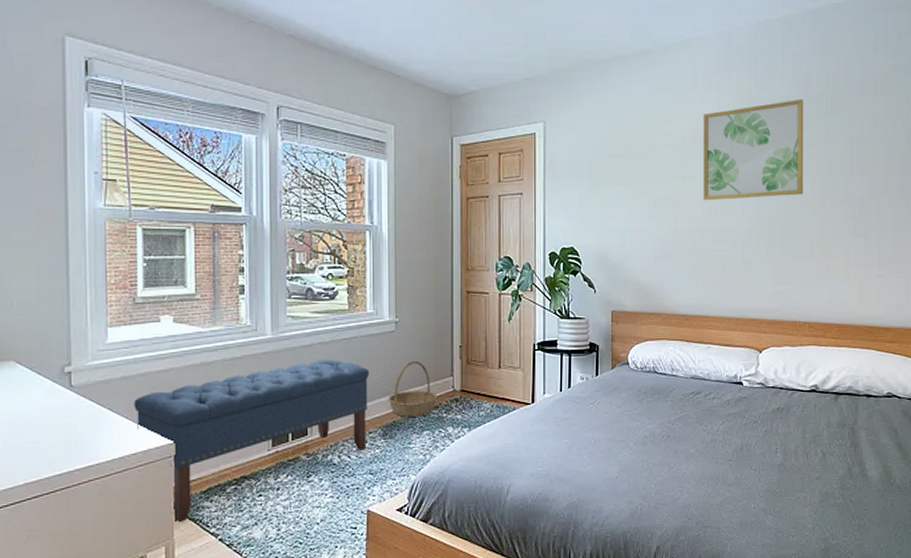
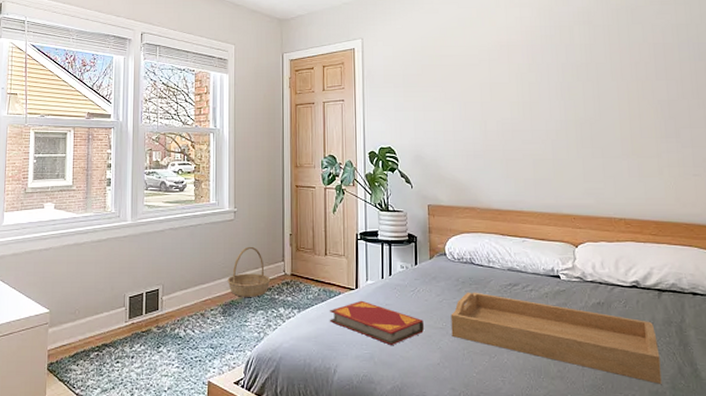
bench: present [134,360,369,523] -> none [20,244,212,383]
hardback book: none [503,415,604,461] -> present [330,300,425,345]
serving tray: none [631,402,832,485] -> present [451,292,662,384]
wall art: present [703,98,804,201] -> none [507,11,610,105]

